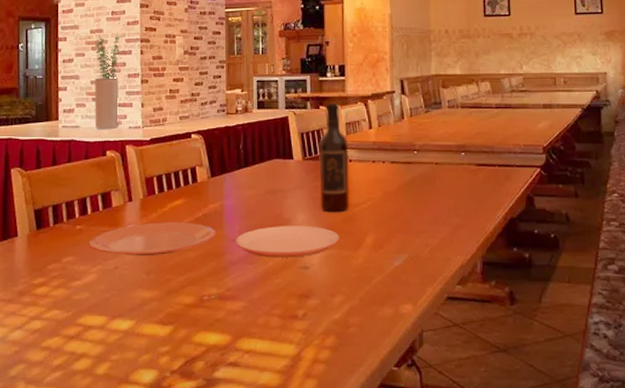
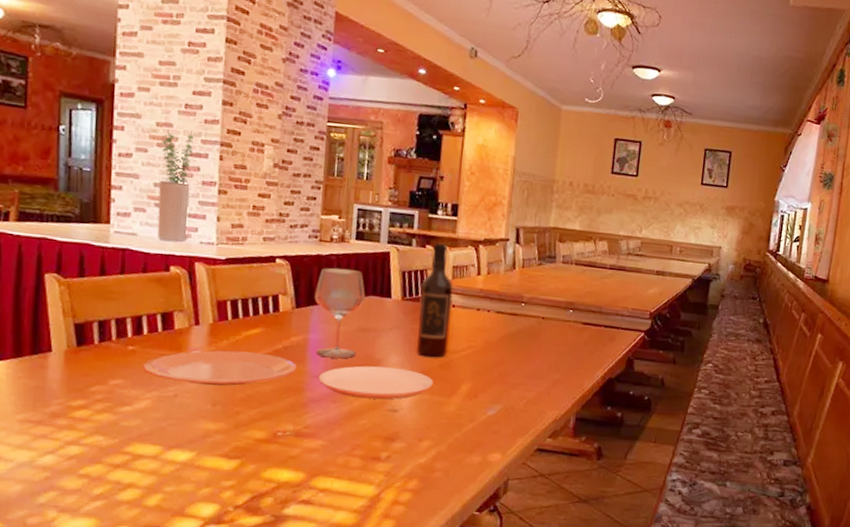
wine glass: none [226,136,271,221] -> present [314,267,366,359]

